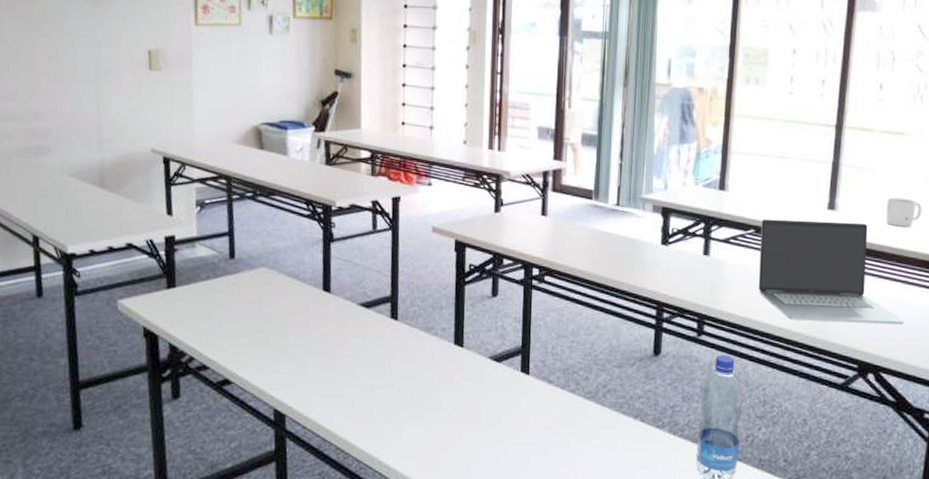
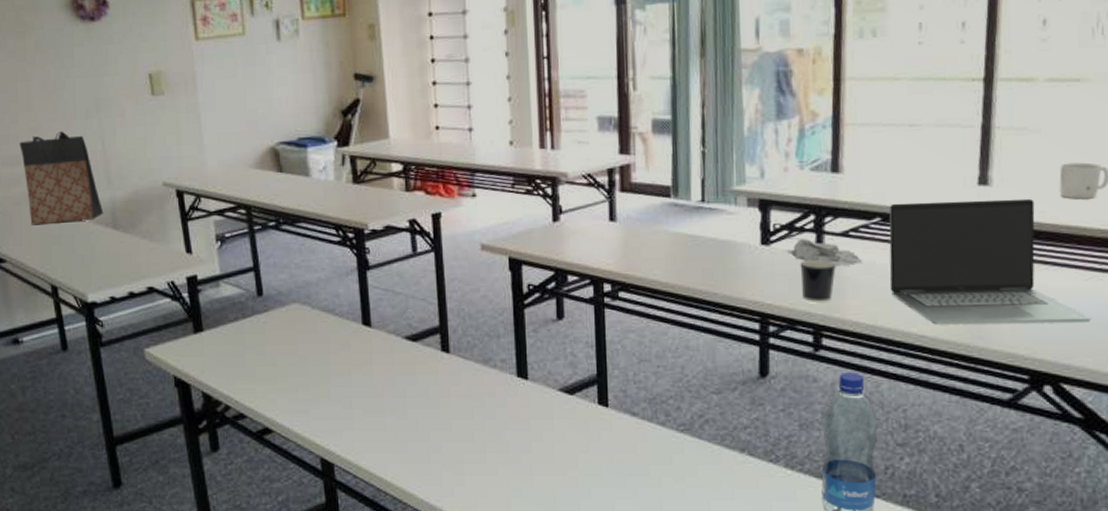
bag: none [16,94,92,178] -> present [19,131,104,225]
tissue: none [681,241,738,267] -> present [787,237,861,266]
mug: none [690,259,718,297] -> present [800,259,836,304]

